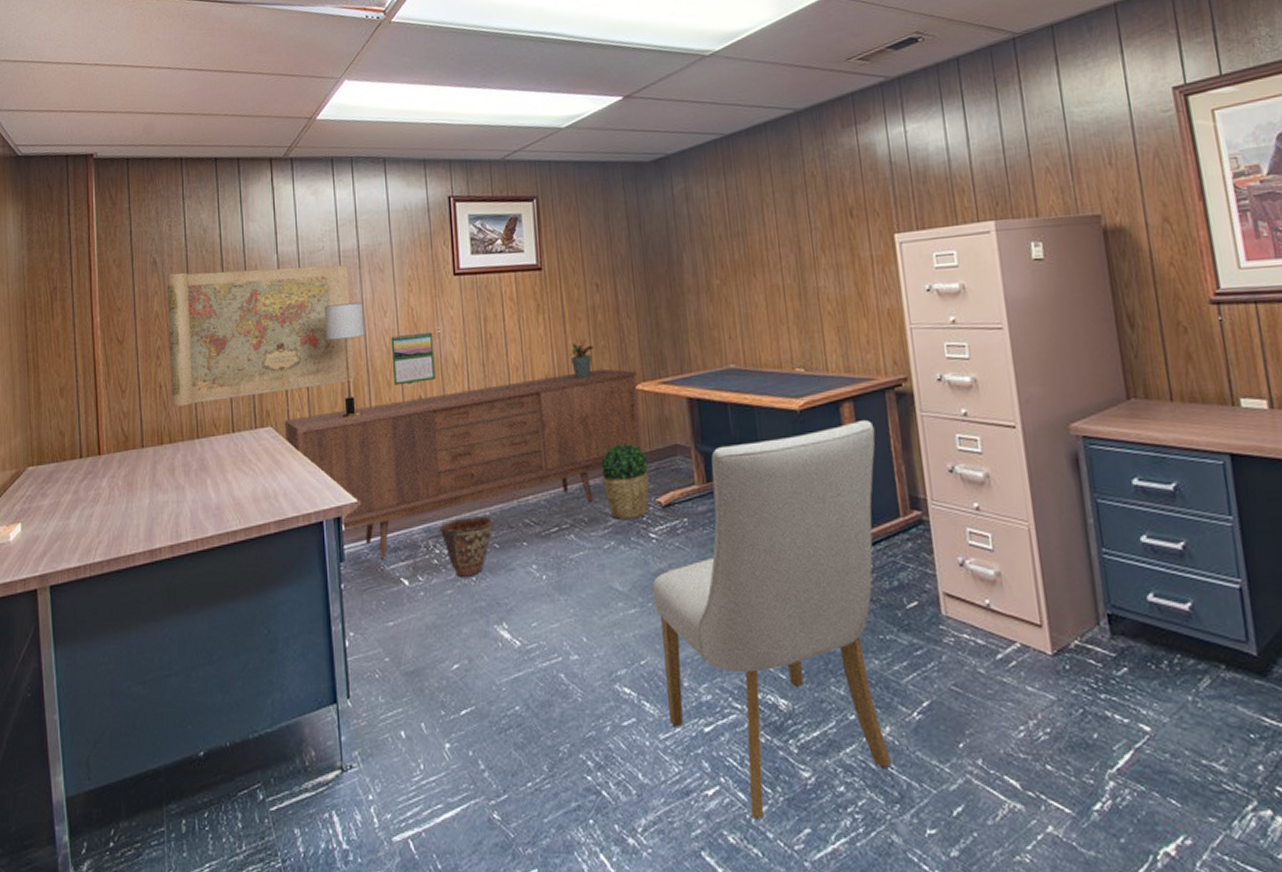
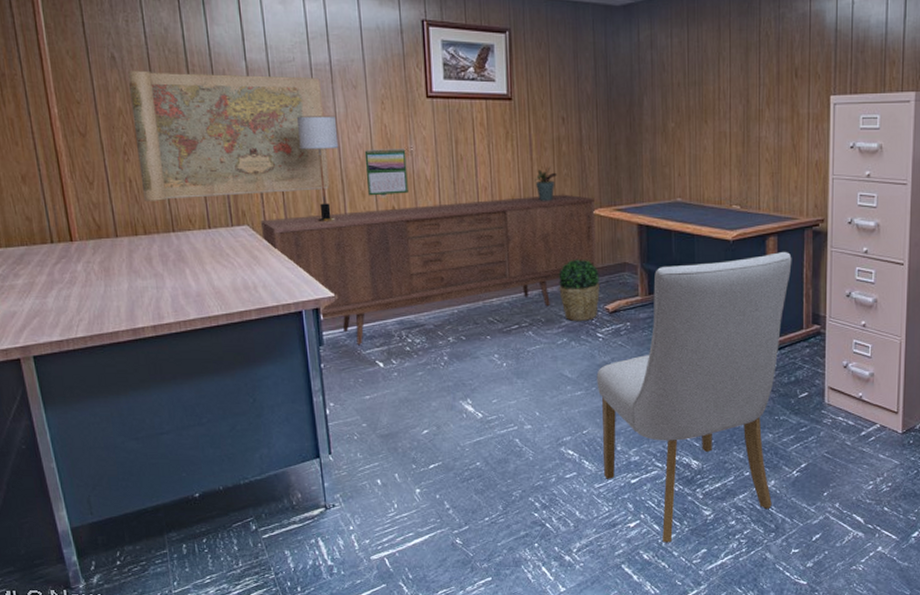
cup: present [440,516,493,577] -> none [412,313,461,362]

